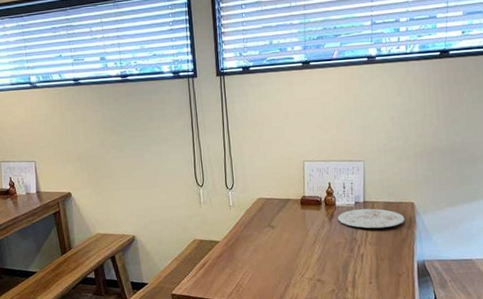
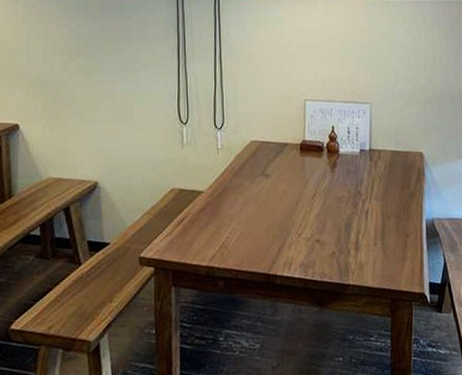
plate: present [338,208,405,229] -> none [341,157,413,181]

